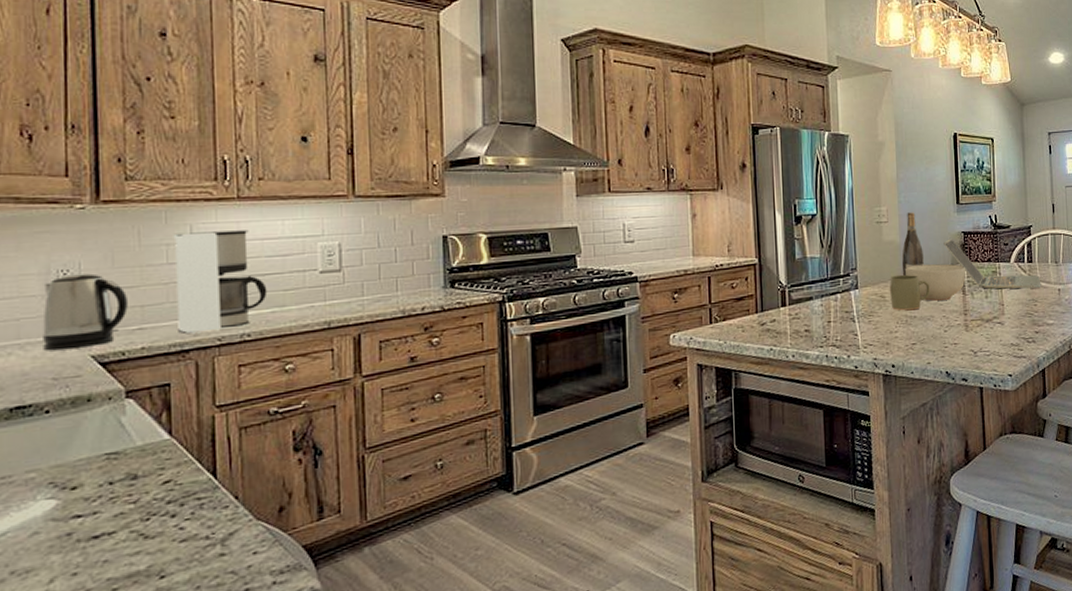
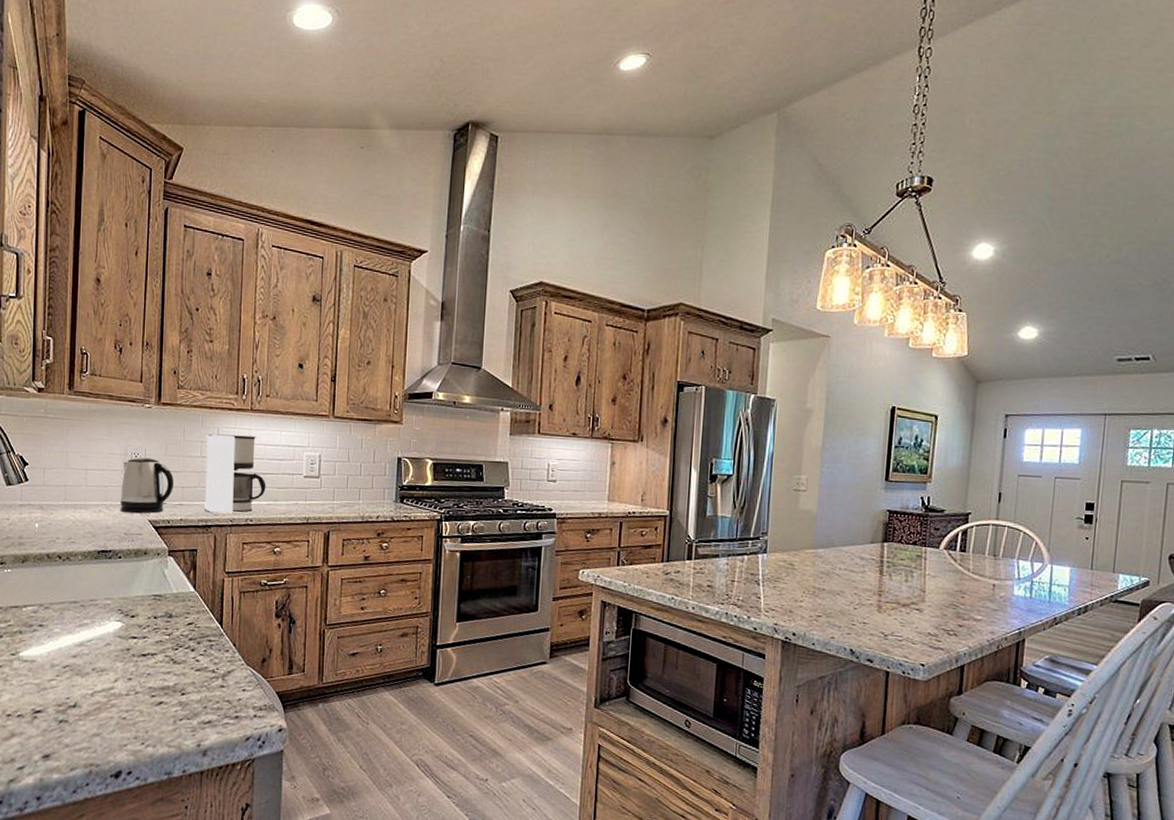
mug: present [890,274,930,311] -> none [799,545,844,583]
wine bottle: present [901,212,924,276] -> none [815,483,841,547]
bowl: present [904,263,966,301] -> none [818,538,887,578]
laptop: present [943,237,1041,289] -> none [865,514,973,580]

